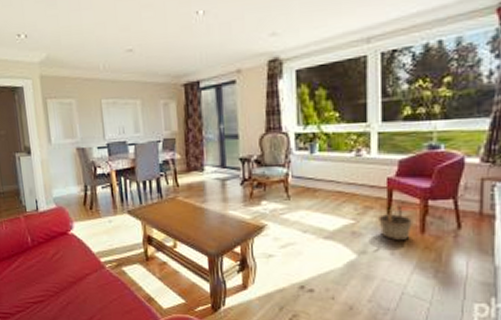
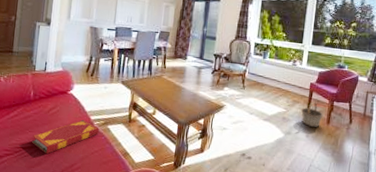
hardback book: none [40,263,113,308] -> present [31,119,99,155]

